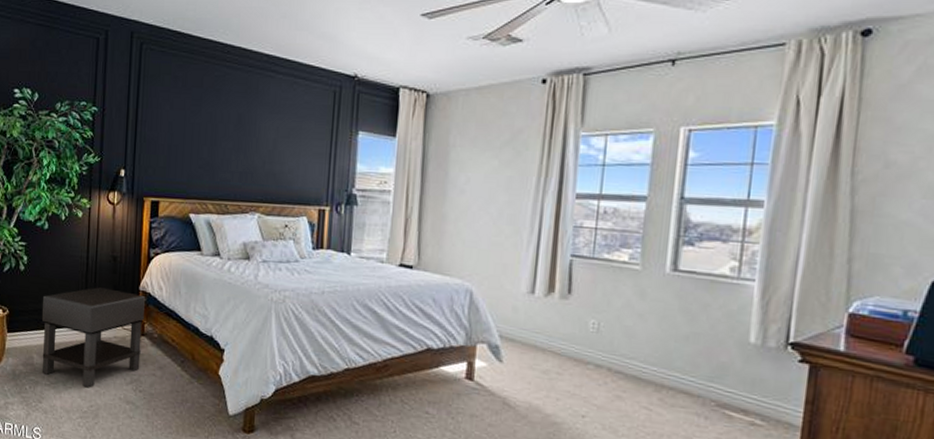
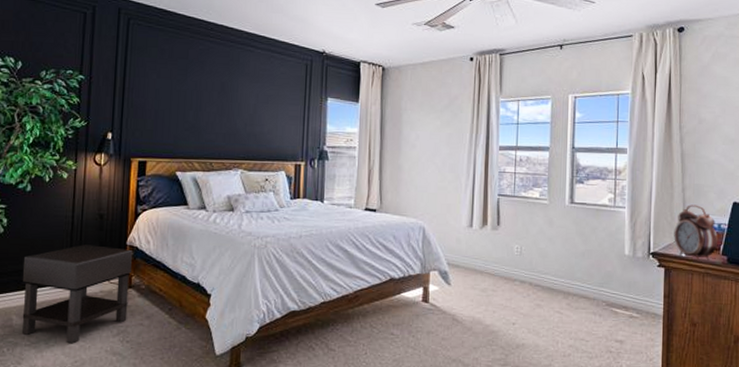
alarm clock: none [828,281,901,361] -> present [674,204,718,262]

